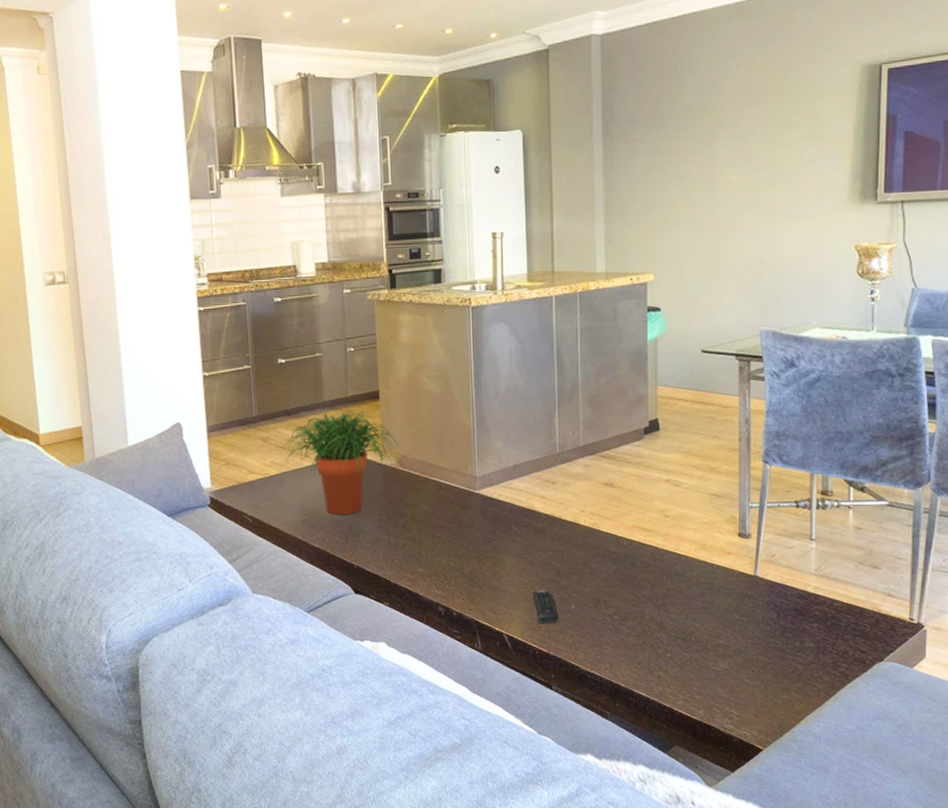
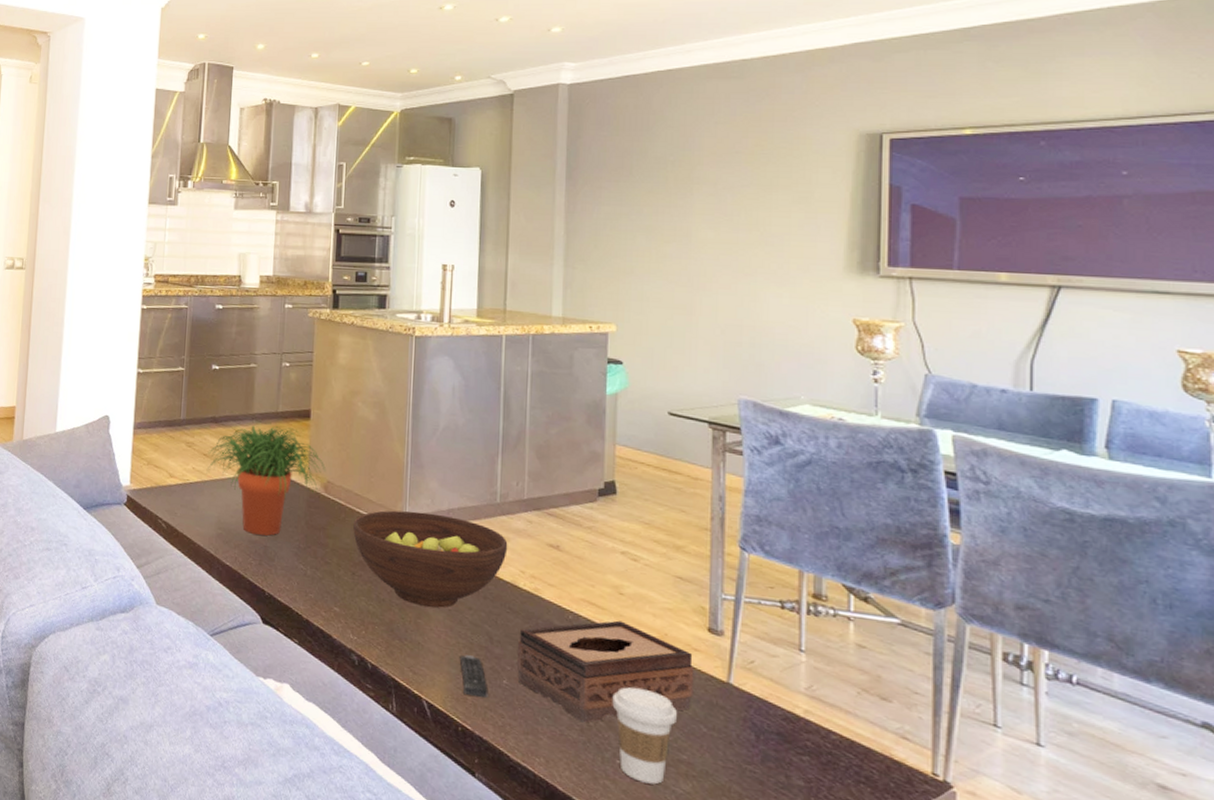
fruit bowl: none [429,471,569,555] -> present [353,510,508,608]
tissue box: none [581,539,728,629] -> present [516,620,694,723]
coffee cup: none [662,593,715,668] -> present [612,687,677,785]

